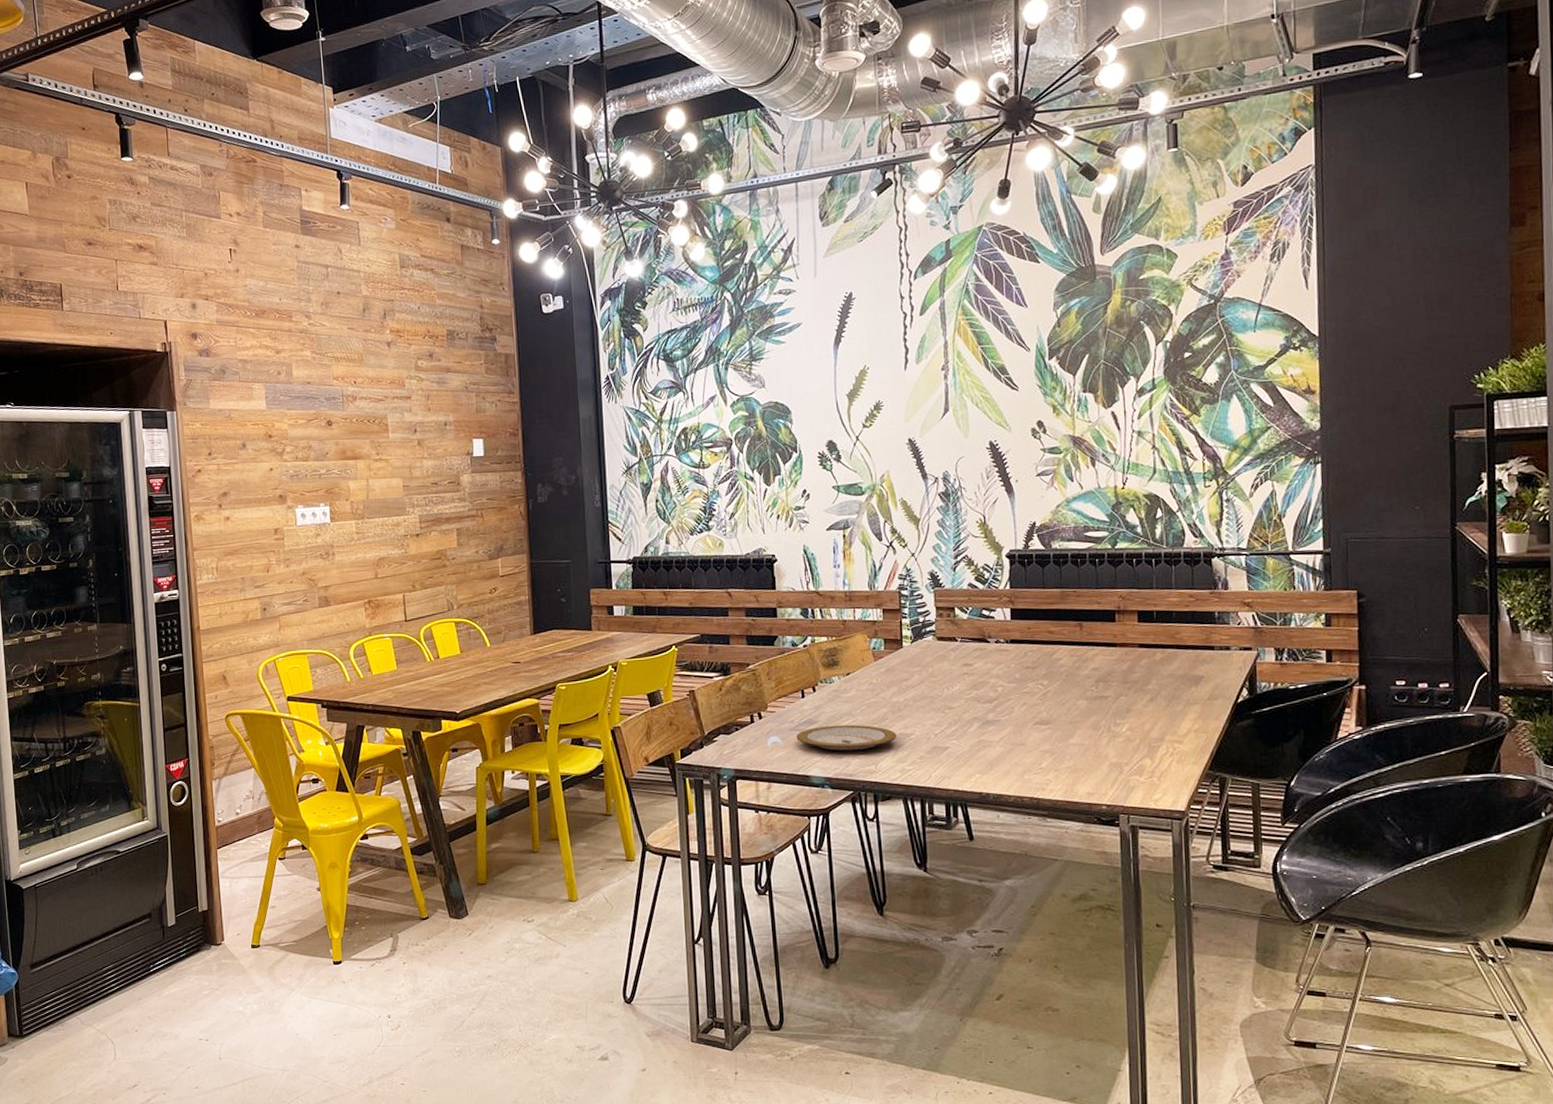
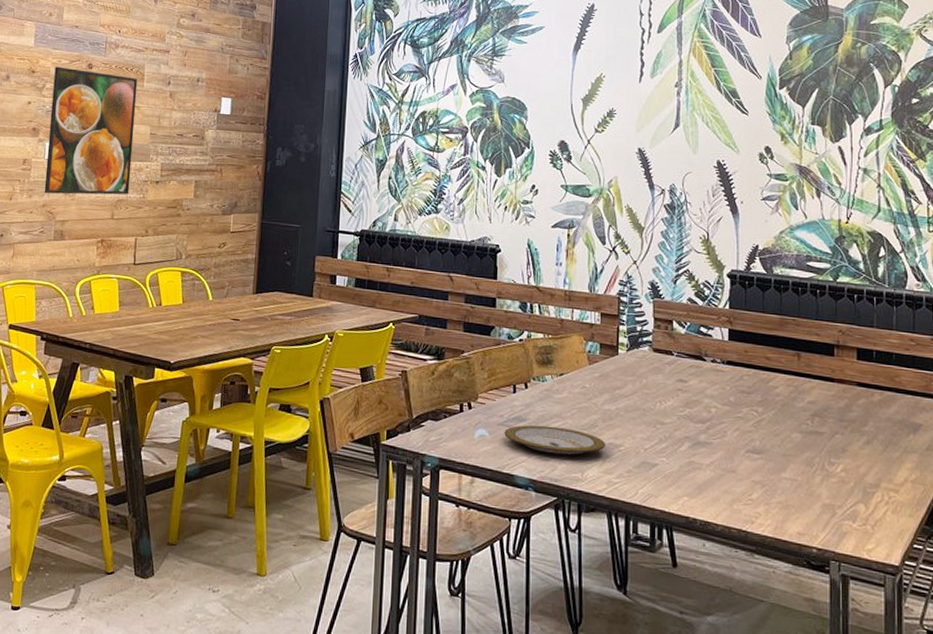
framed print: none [292,427,390,562] -> present [44,66,138,195]

